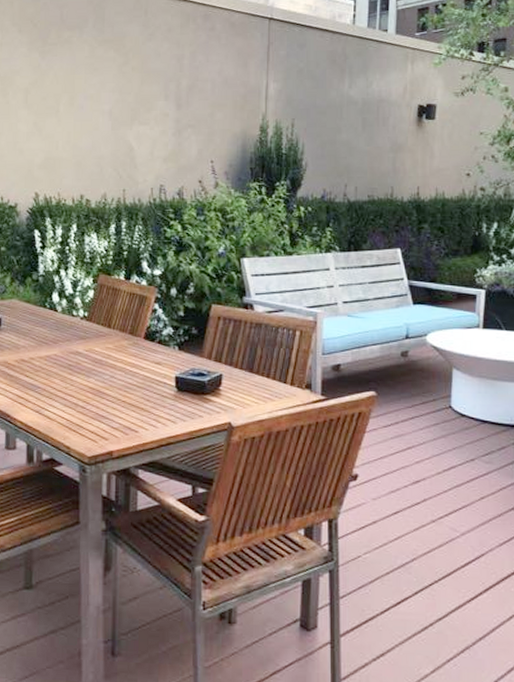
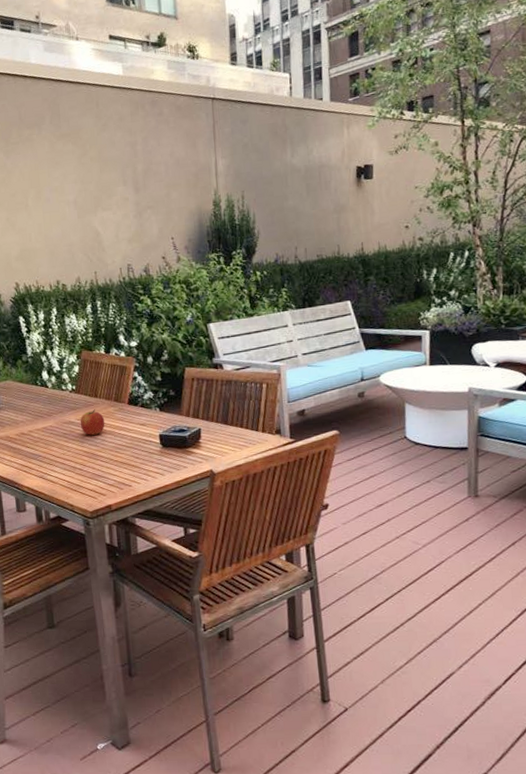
apple: none [88,341,116,370] -> present [80,409,105,436]

